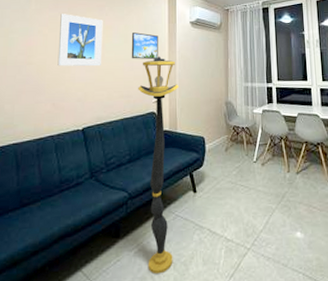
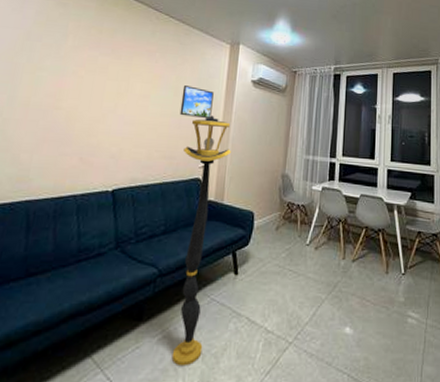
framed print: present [57,14,103,67] -> none [91,55,152,120]

